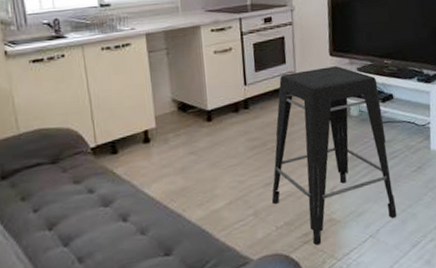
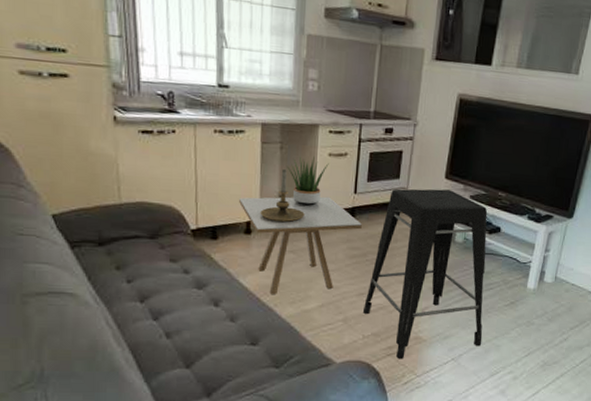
side table: none [134,92,257,201] -> present [239,196,362,295]
candle holder: none [155,74,200,126] -> present [260,169,305,222]
potted plant: none [174,56,216,106] -> present [286,156,329,206]

